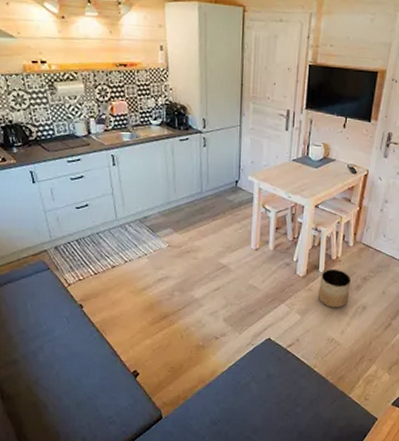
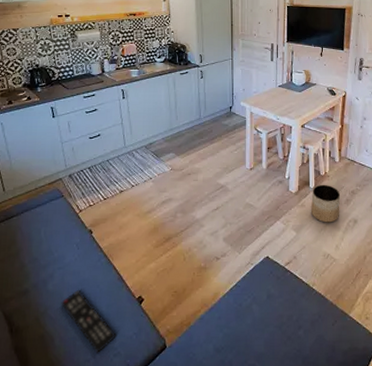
remote control: none [52,362,111,421] -> present [61,290,117,353]

